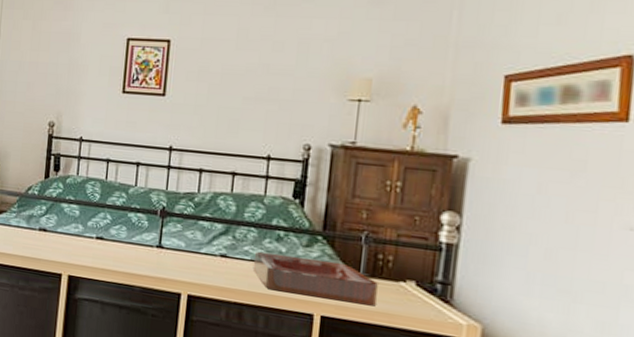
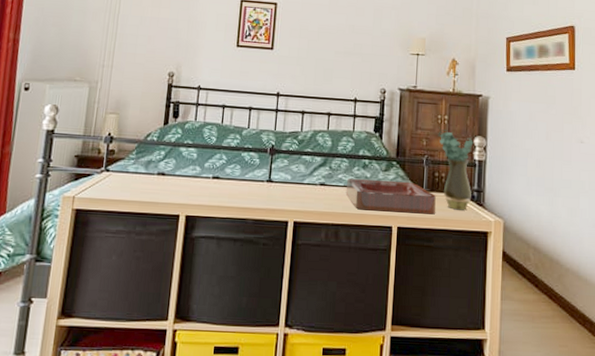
vase: none [384,196,440,306] -> present [438,127,474,210]

